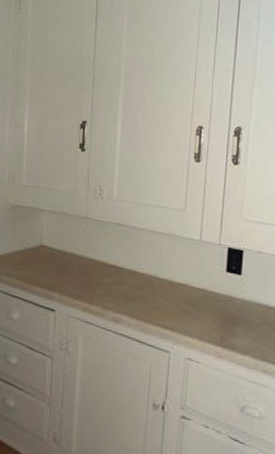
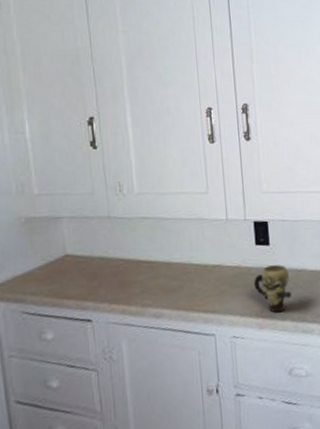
mug: none [217,295,257,346] -> present [253,264,292,313]

